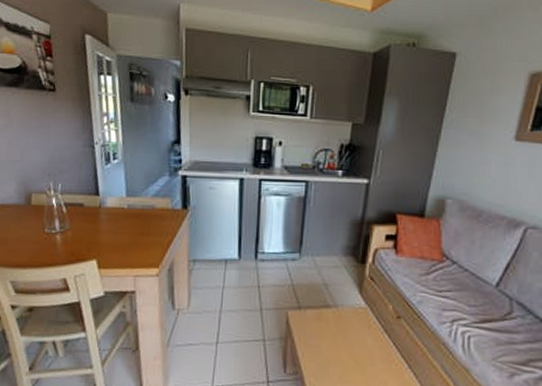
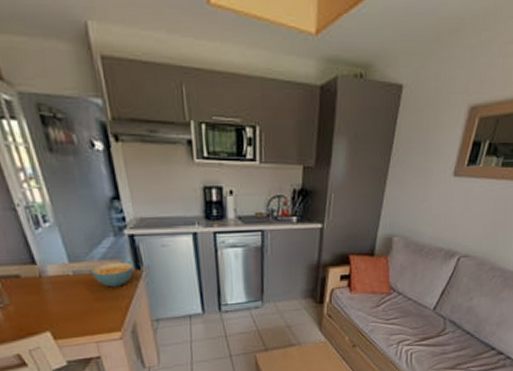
cereal bowl: none [142,200,182,224] -> present [90,262,134,287]

